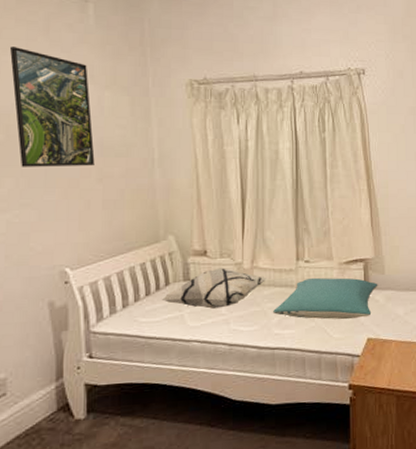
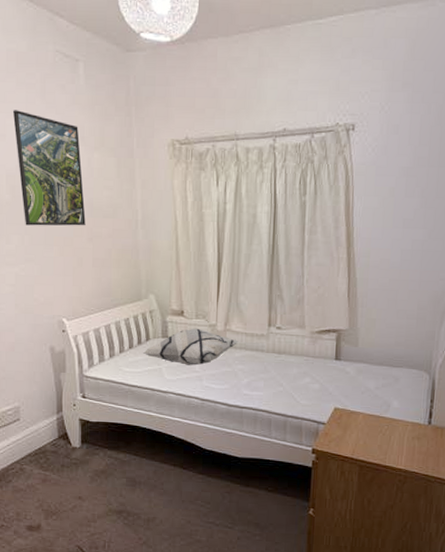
pillow: present [273,277,378,320] -> none [243,344,350,388]

